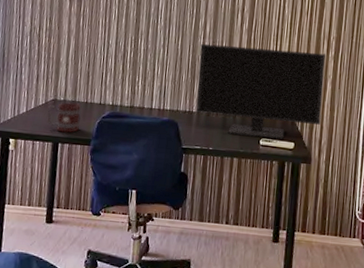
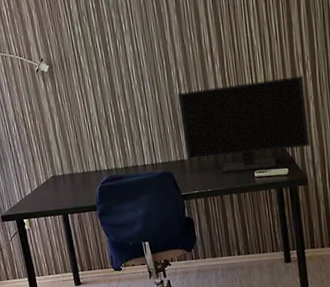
mug: present [47,102,81,134] -> none [49,174,83,205]

